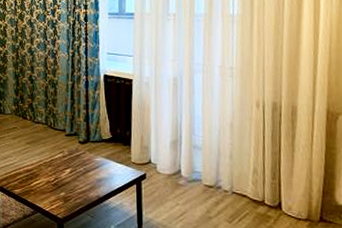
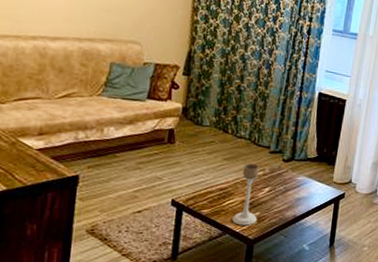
candle holder: none [41,147,63,205] -> present [232,164,259,226]

